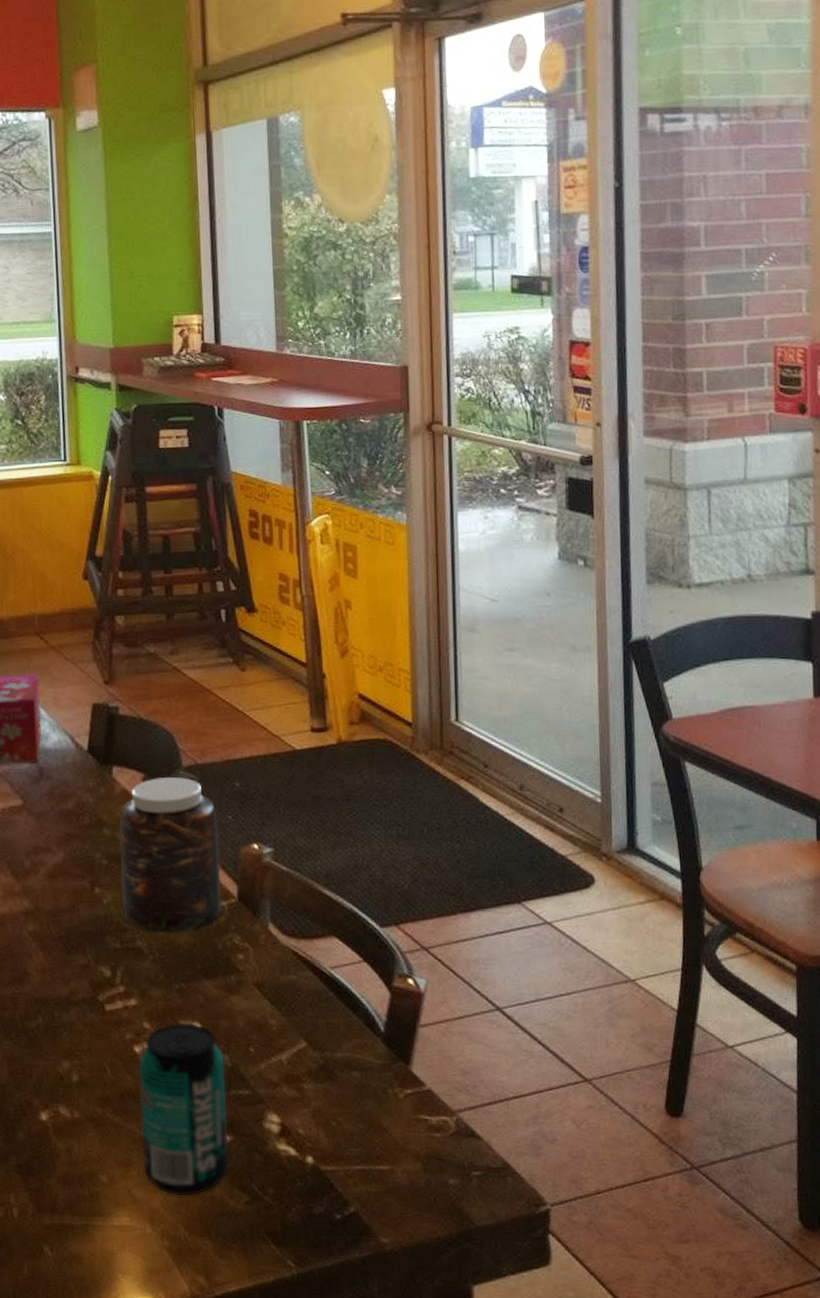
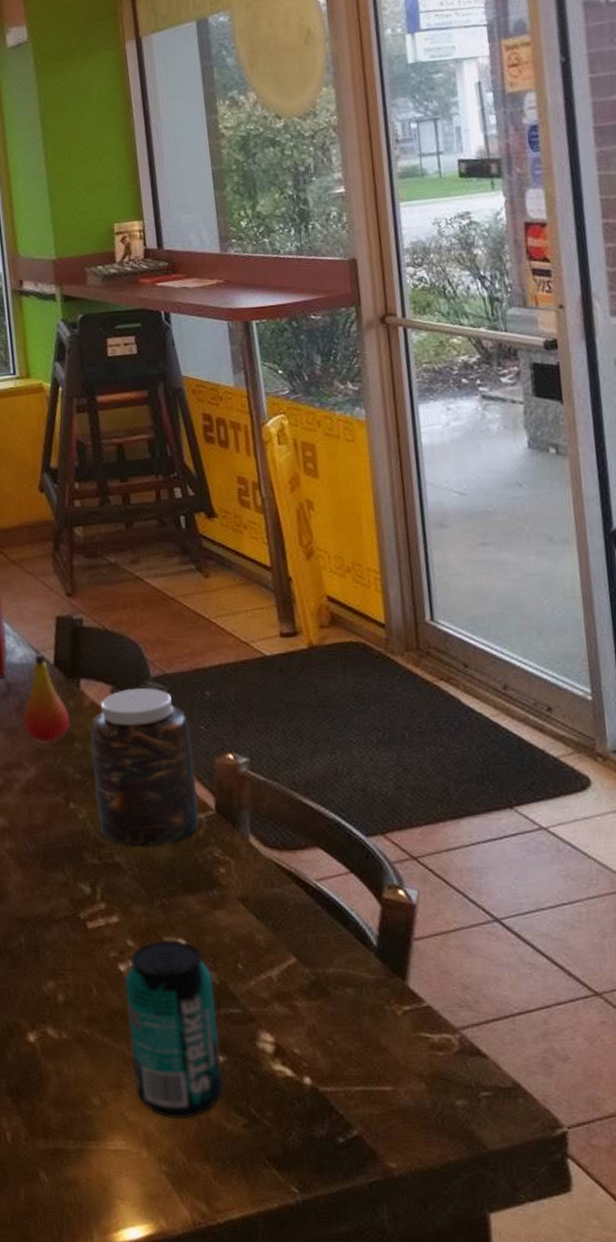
hot sauce bottle: none [53,739,101,828] -> present [23,653,71,743]

